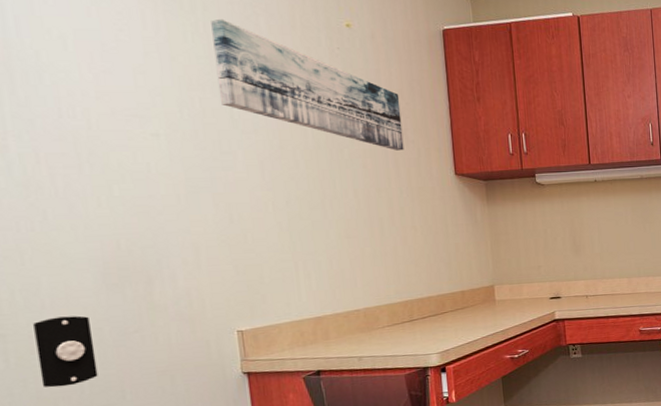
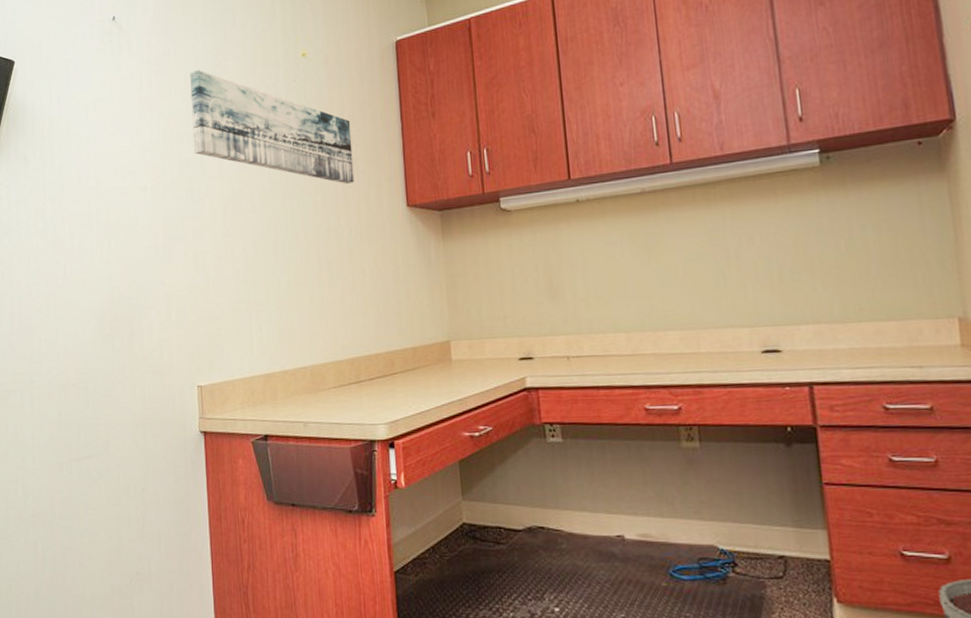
light switch: present [33,315,98,388] -> none [51,365,91,434]

